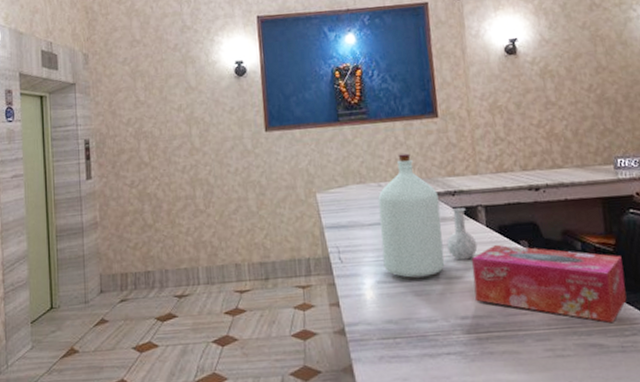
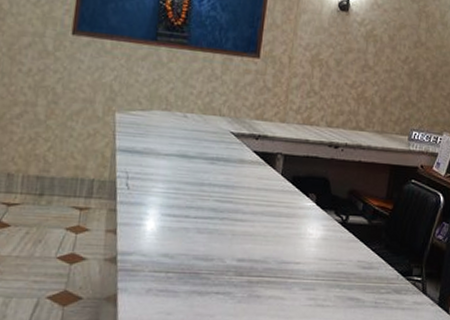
bottle: present [378,153,478,278] -> none [171,88,269,216]
tissue box: present [472,244,627,324] -> none [255,193,394,281]

